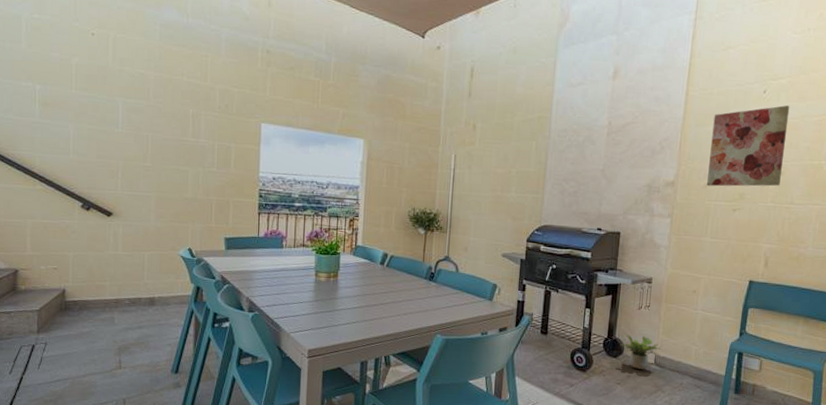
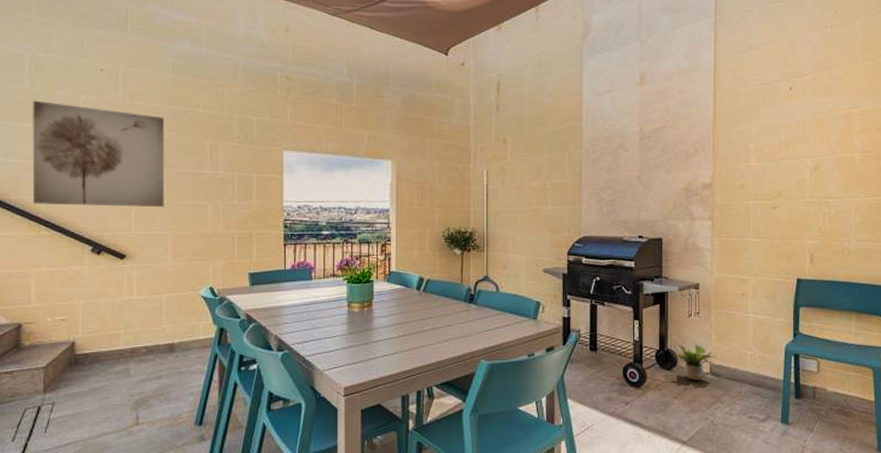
wall art: none [29,60,151,171] -> present [33,100,165,208]
wall art: present [707,105,790,187] -> none [744,100,817,186]

